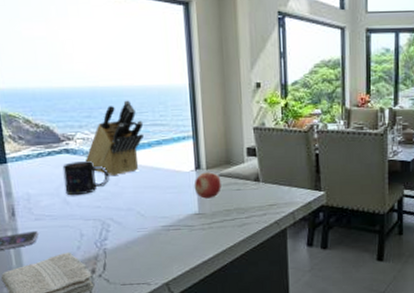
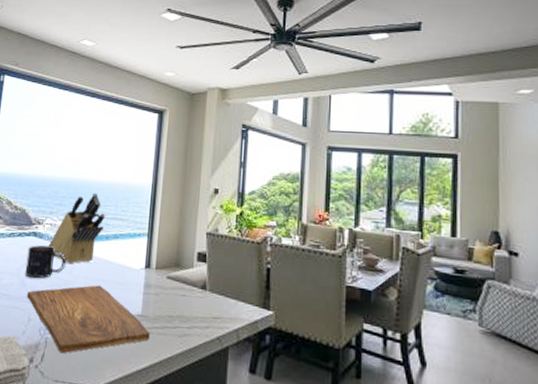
cutting board: none [73,192,211,260] -> present [27,285,151,354]
fruit: present [194,172,221,199] -> none [141,272,168,301]

